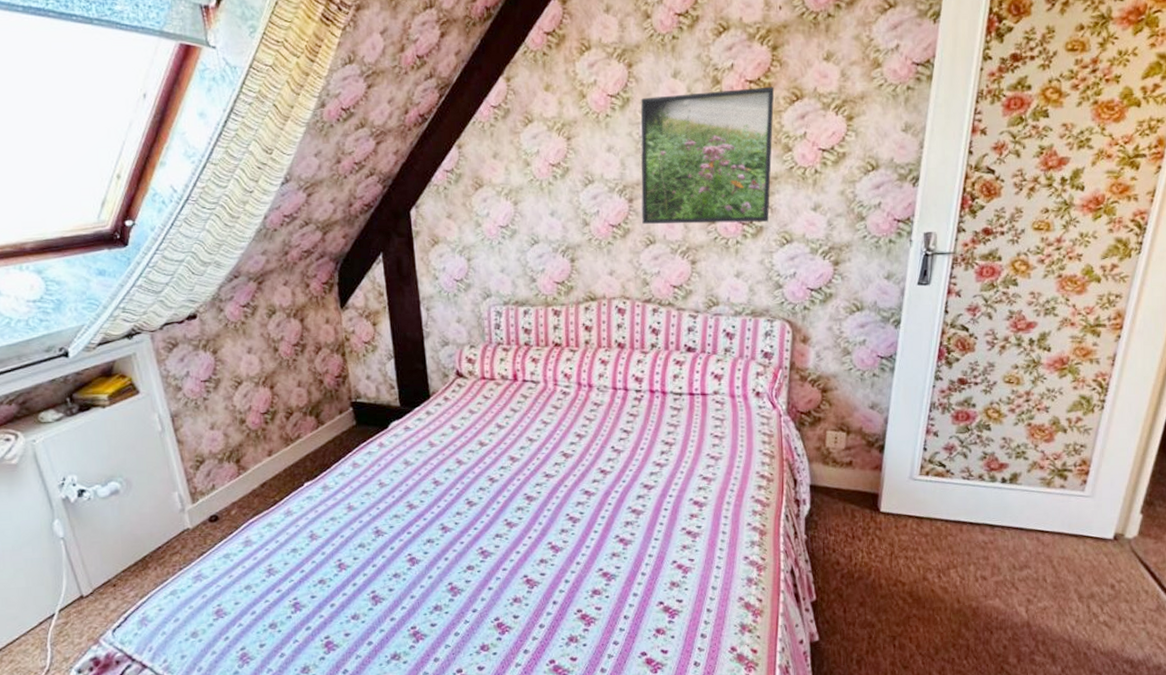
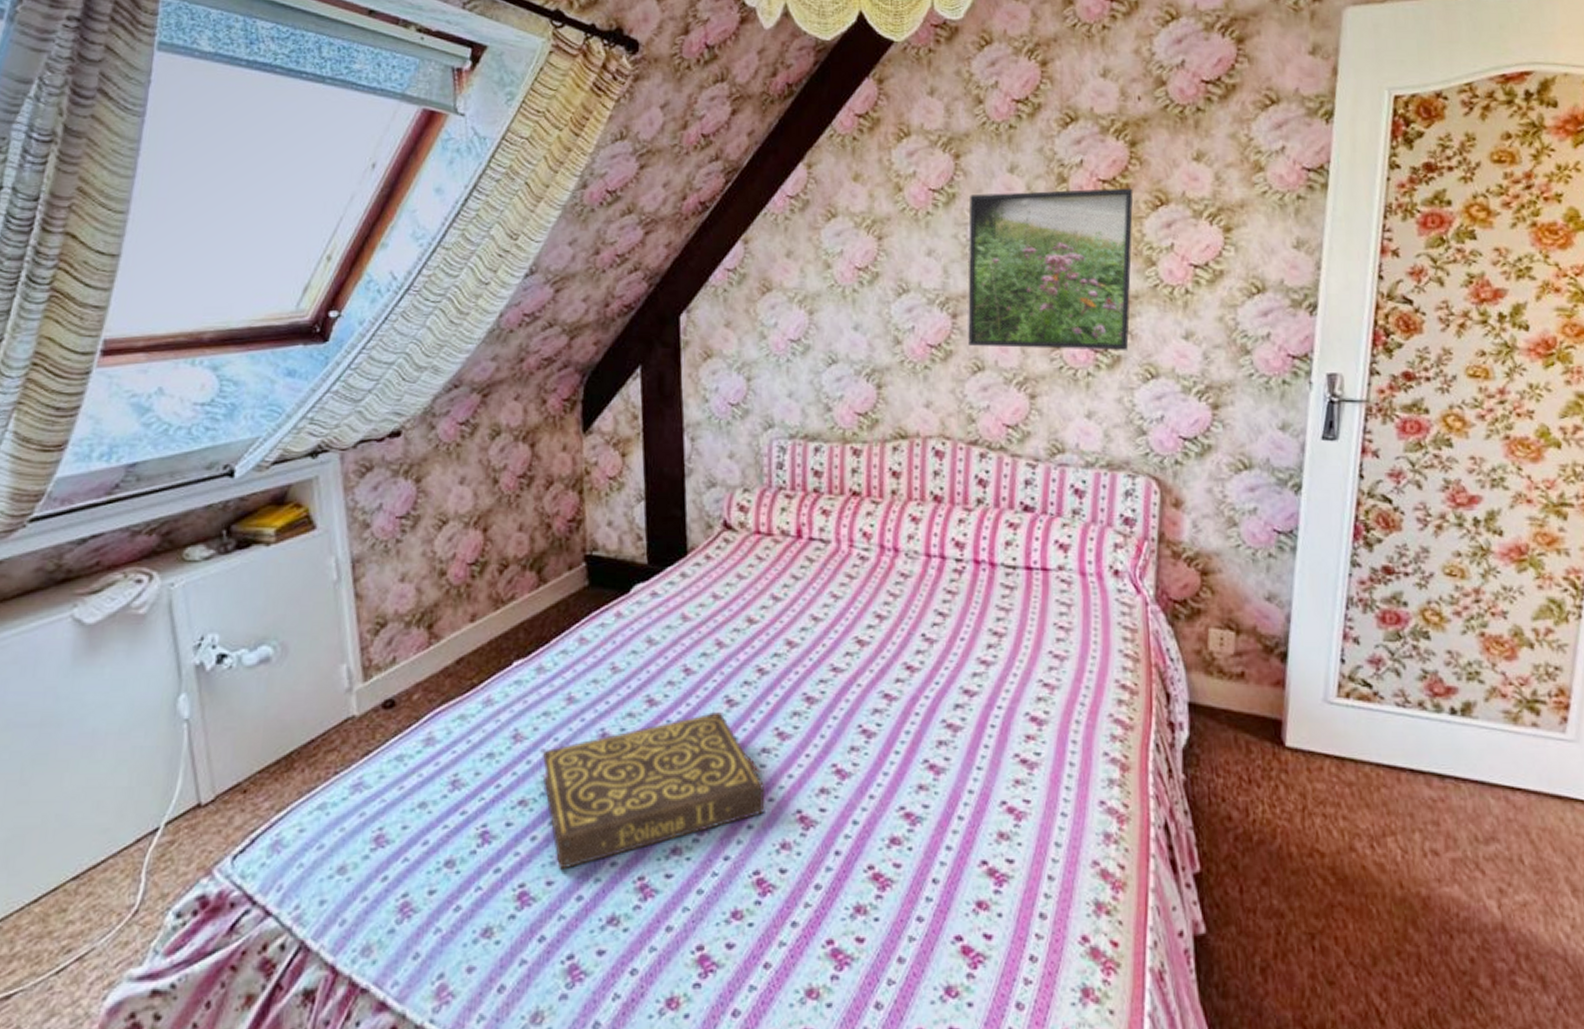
book: none [332,511,501,625] -> present [542,712,765,870]

